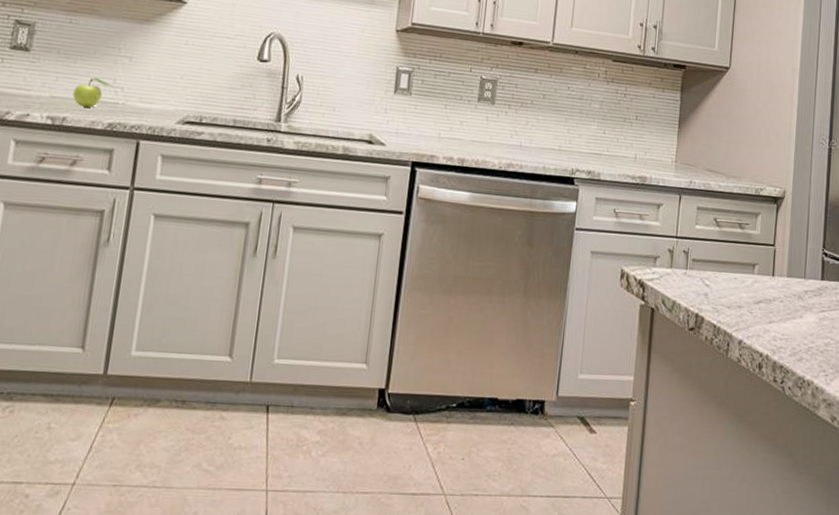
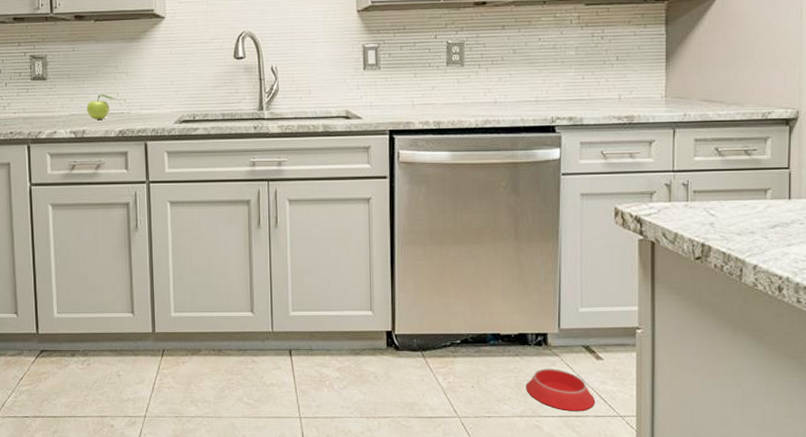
pet bowl: none [517,440,585,492] -> present [526,369,596,412]

